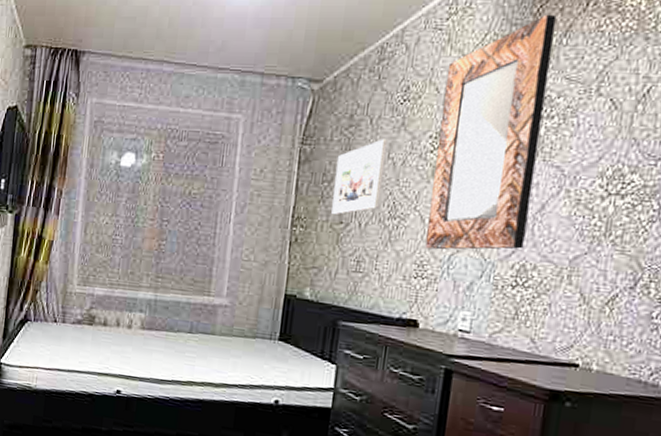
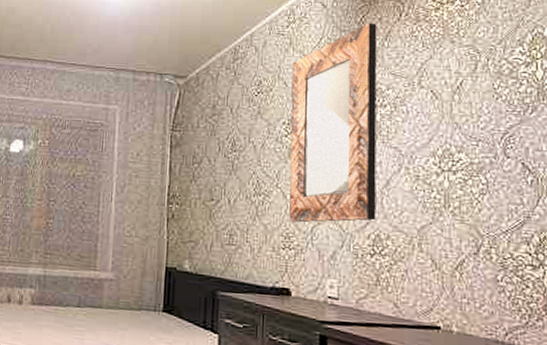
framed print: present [331,139,388,215] -> none [203,125,248,193]

